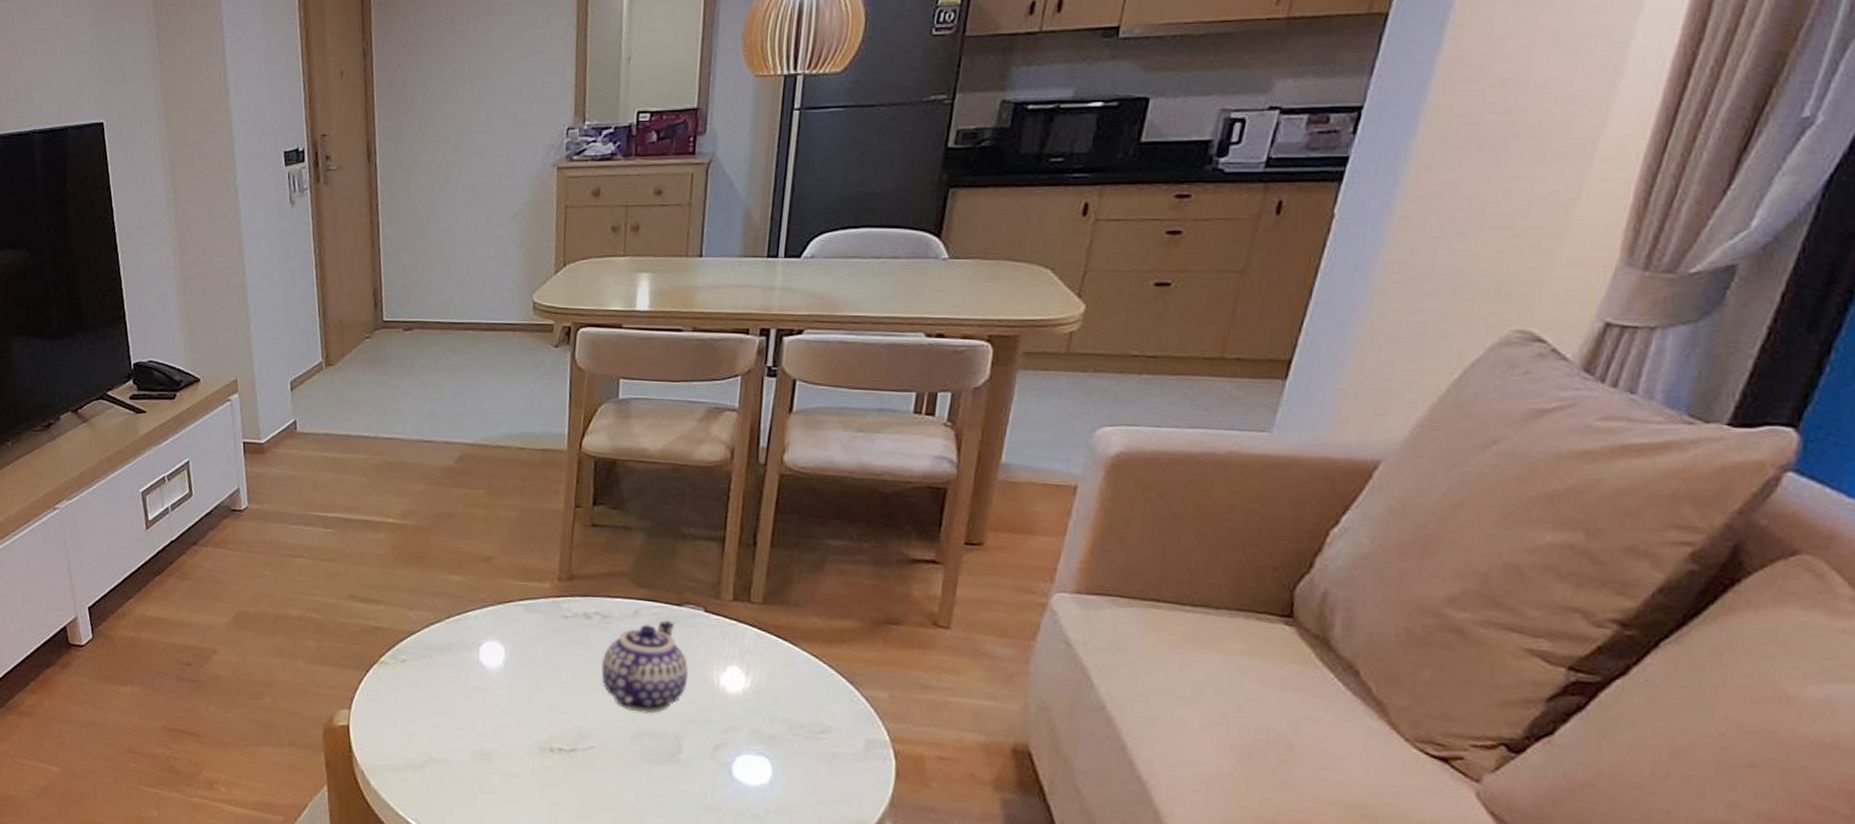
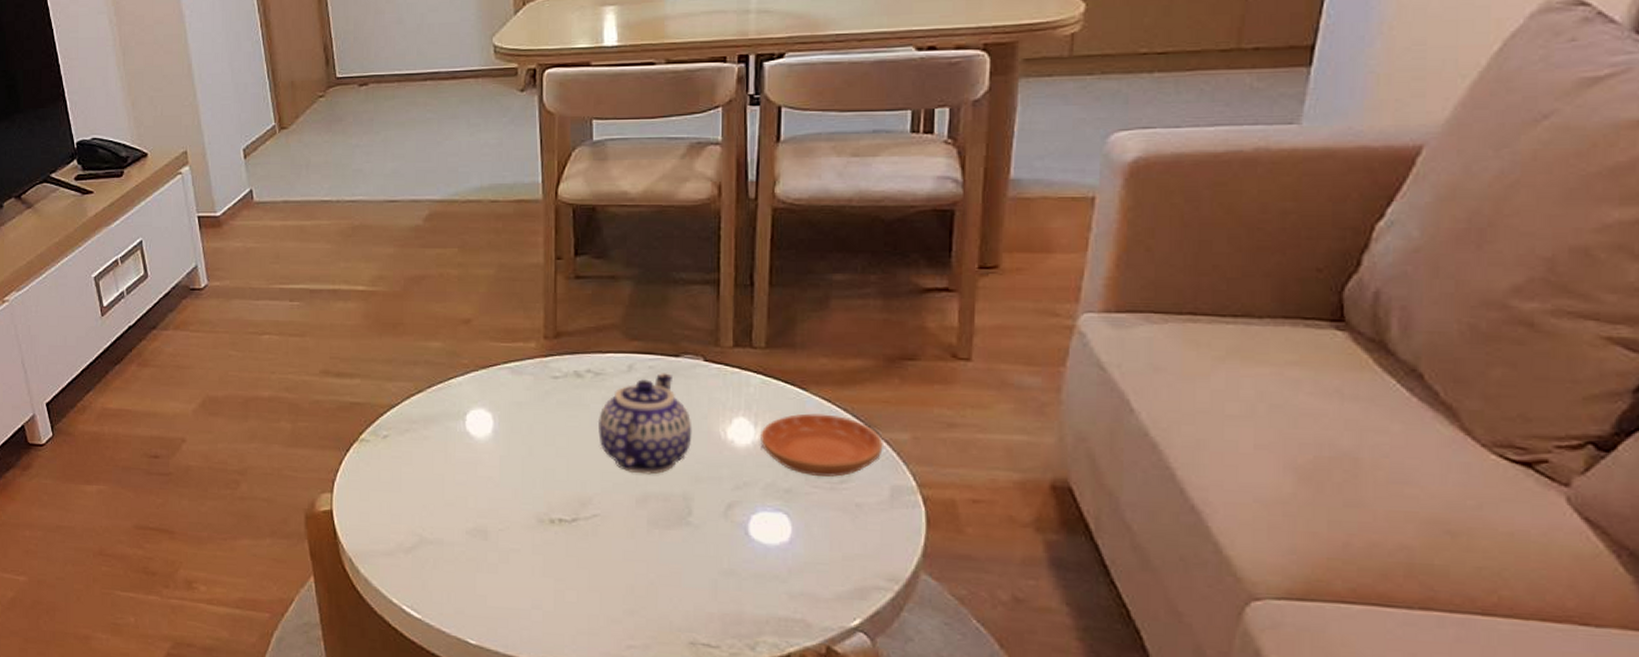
saucer: none [750,667,863,728] -> present [760,413,883,477]

